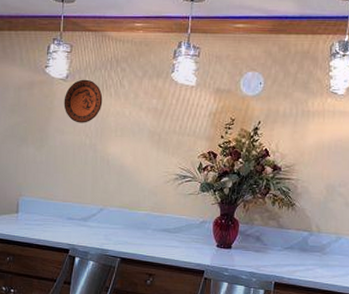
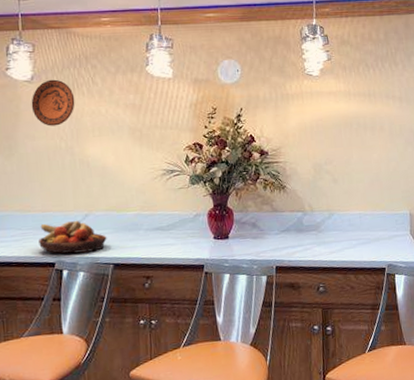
fruit bowl: none [57,213,117,244] -> present [39,220,107,254]

